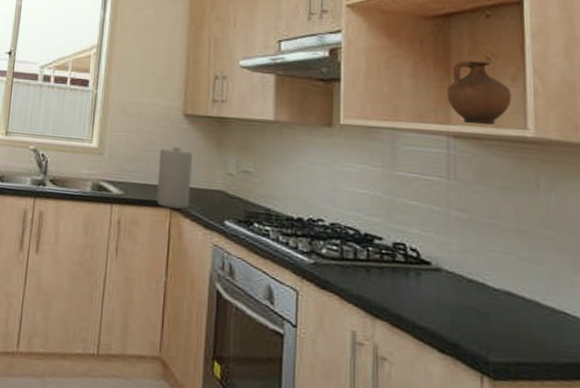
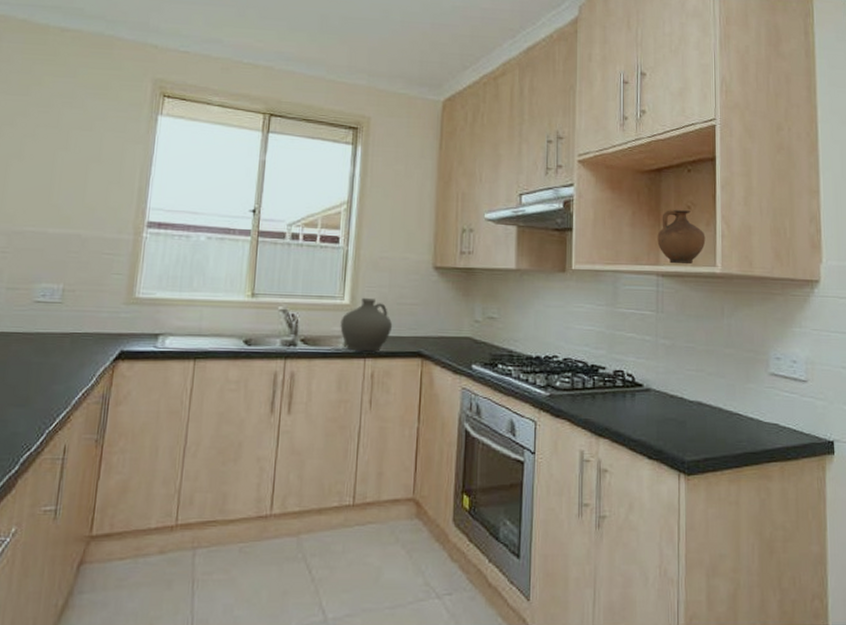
ceramic jug: none [88,141,141,198] -> present [340,297,393,352]
paper towel holder: present [156,147,193,210] -> none [408,299,443,358]

